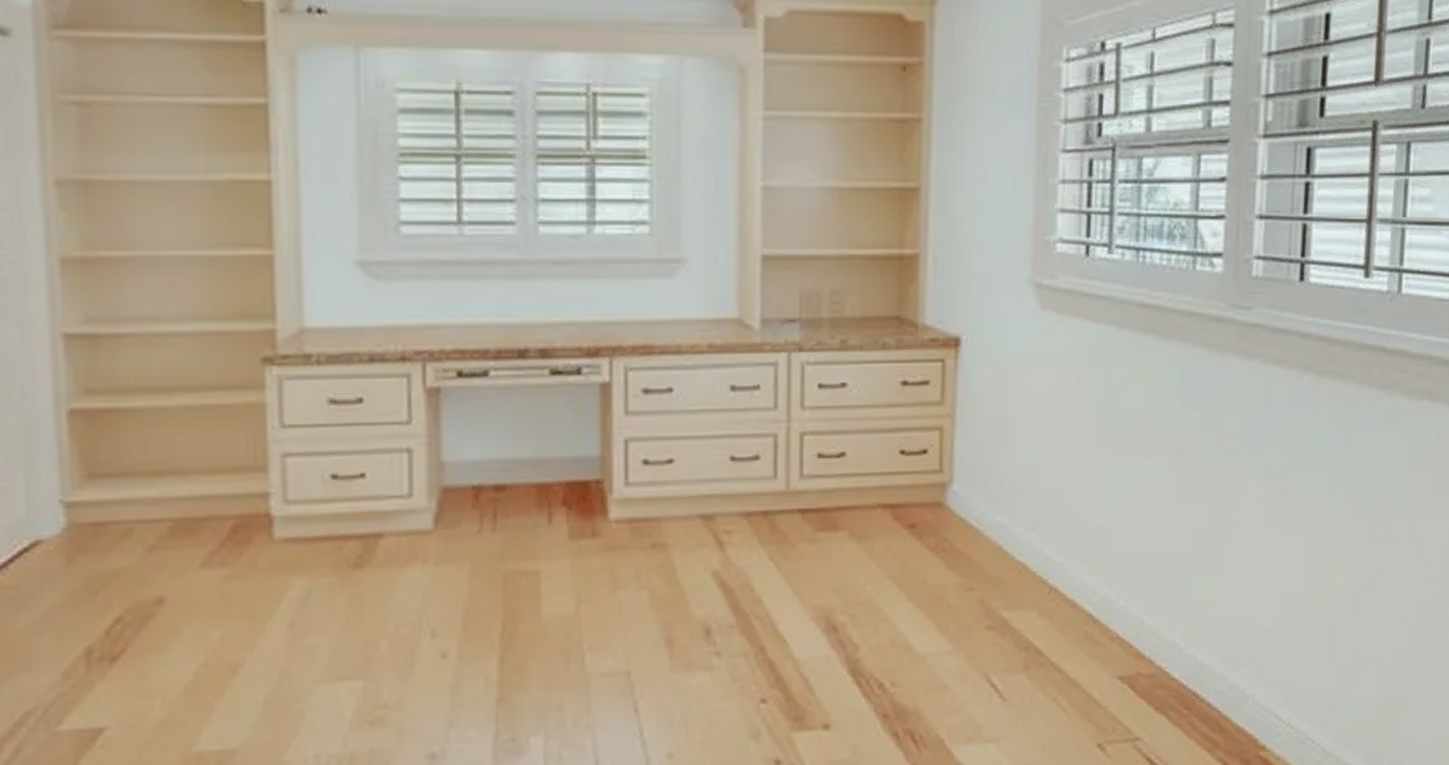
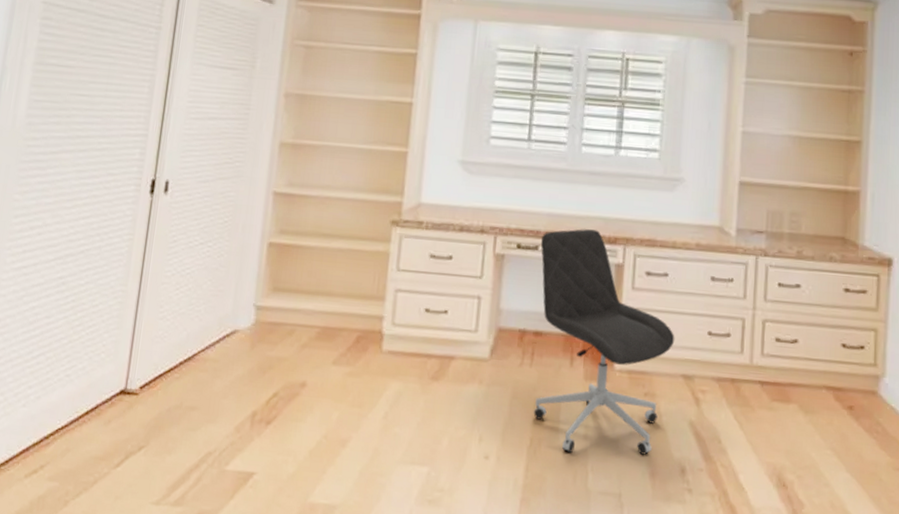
office chair: none [490,340,687,634] -> present [533,229,675,455]

